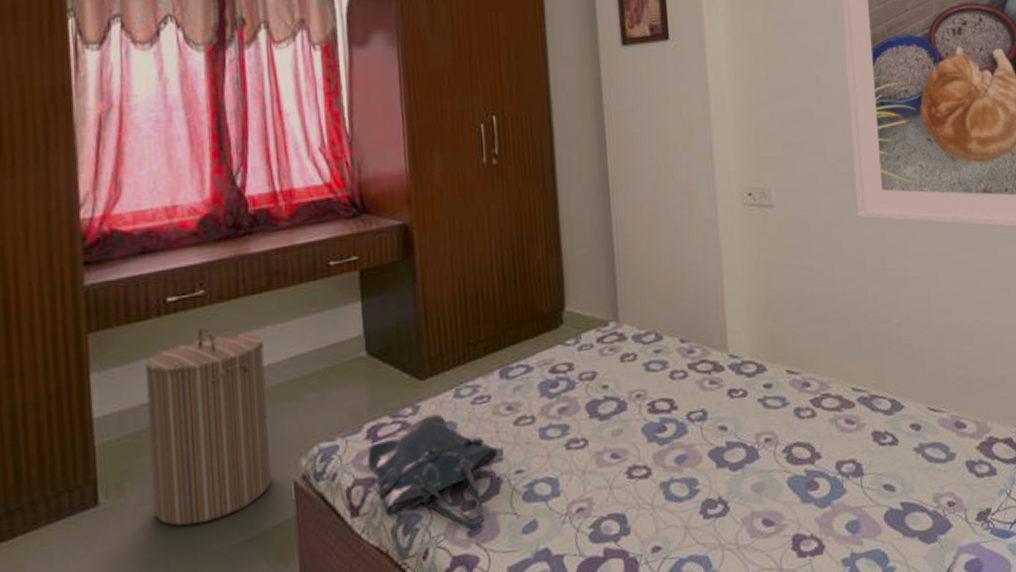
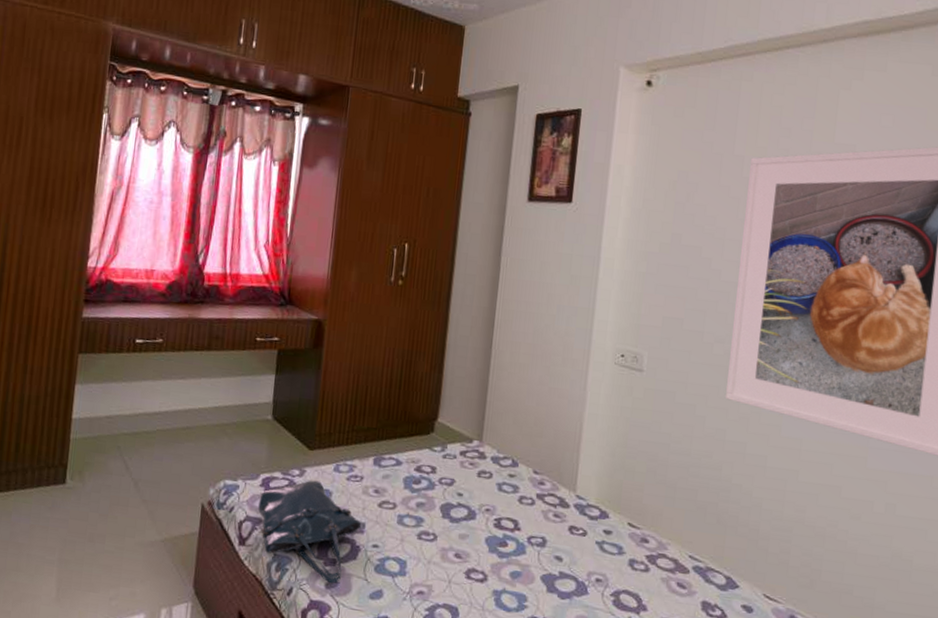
laundry hamper: present [144,325,272,526] -> none [101,366,198,518]

